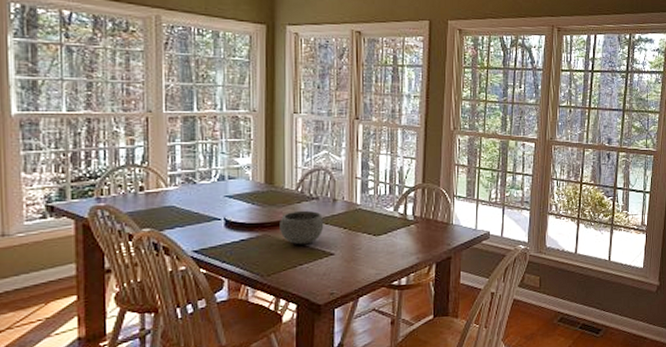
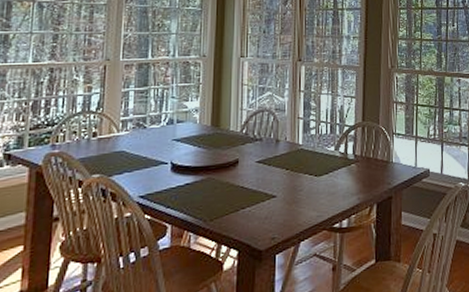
bowl: present [280,210,324,245] -> none [224,152,267,188]

